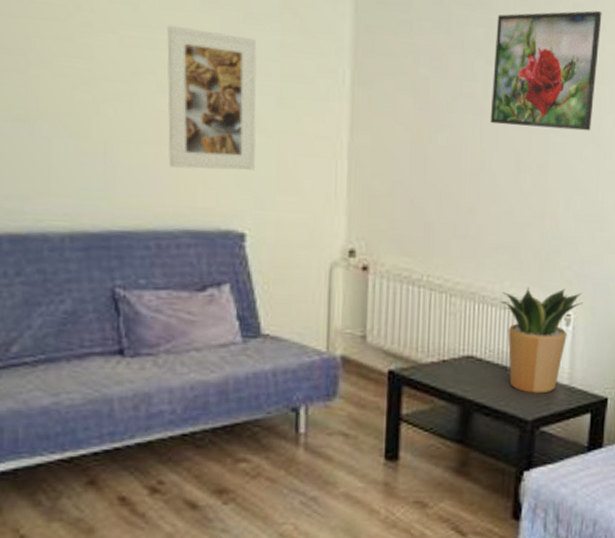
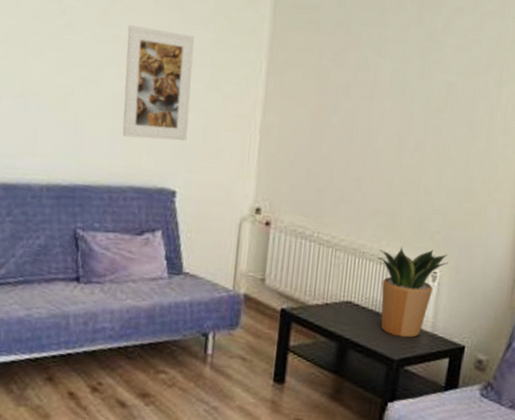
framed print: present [489,10,602,131] -> none [378,12,481,116]

